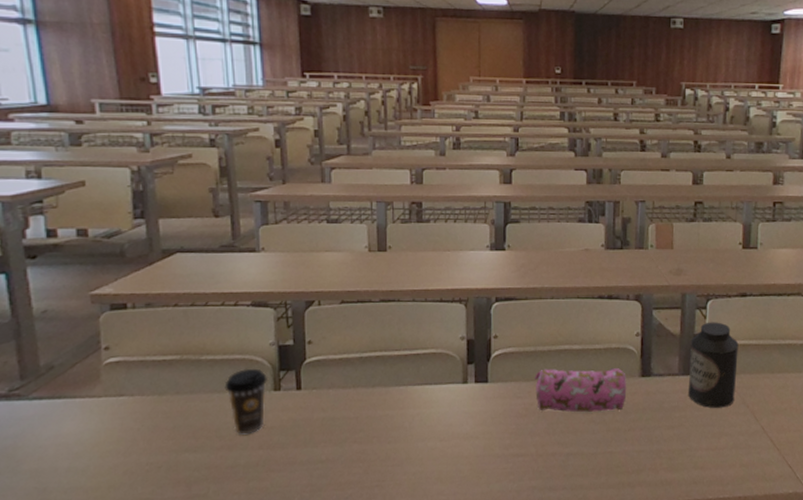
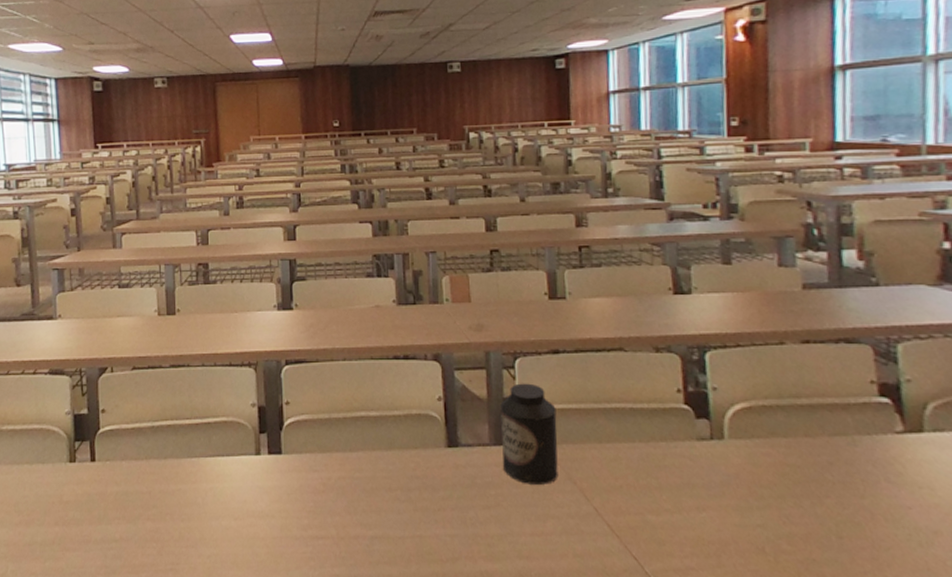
coffee cup: present [224,368,269,434] -> none [23,438,64,509]
pencil case: present [535,368,627,412] -> none [331,437,433,488]

